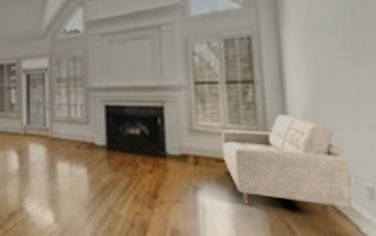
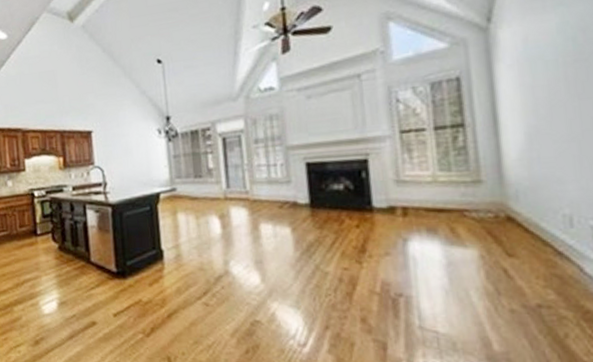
sofa: present [221,113,352,217] -> none [430,156,574,260]

